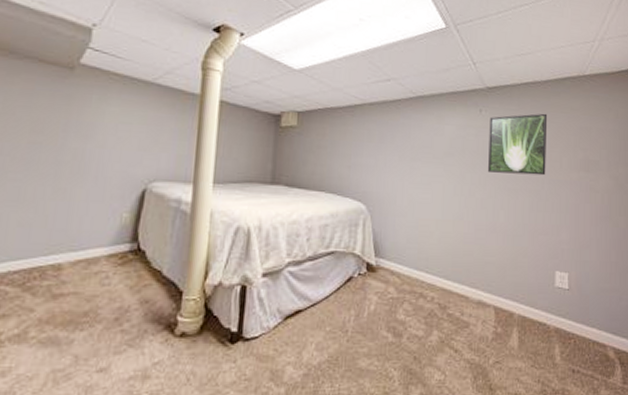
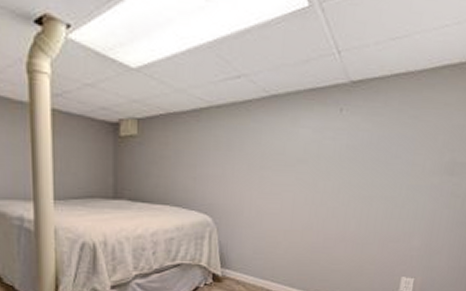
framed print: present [488,113,548,176] -> none [343,110,417,181]

